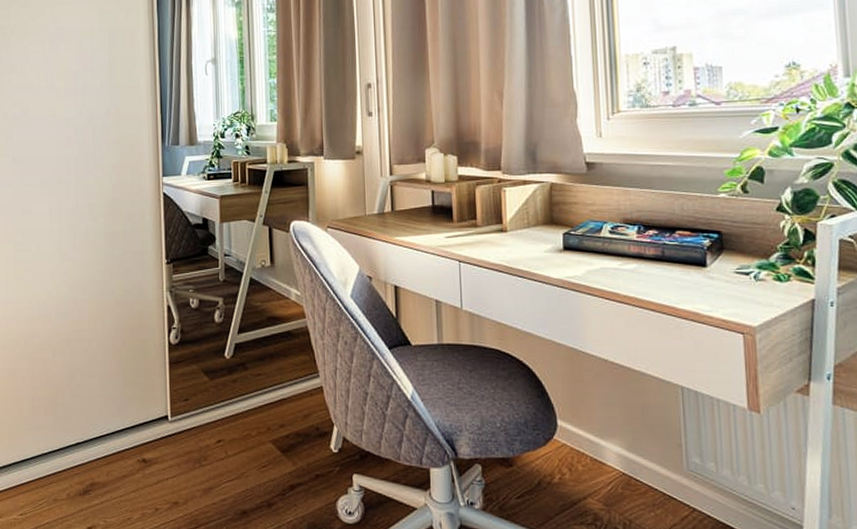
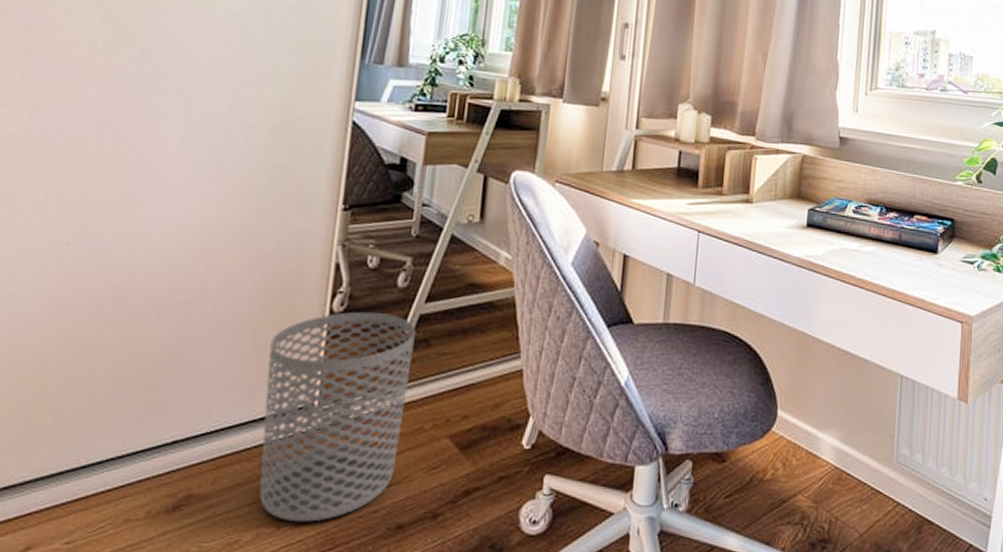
waste bin: none [130,344,234,506] -> present [259,312,416,522]

